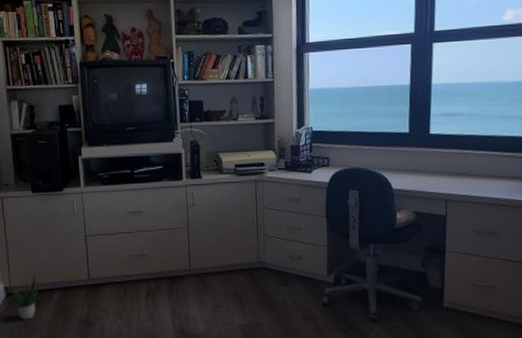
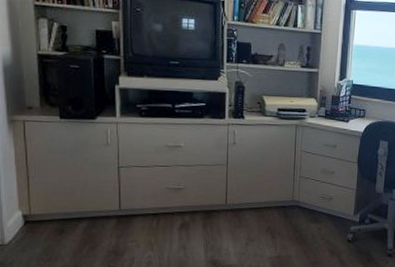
potted plant: present [11,272,39,320] -> none [31,200,64,249]

